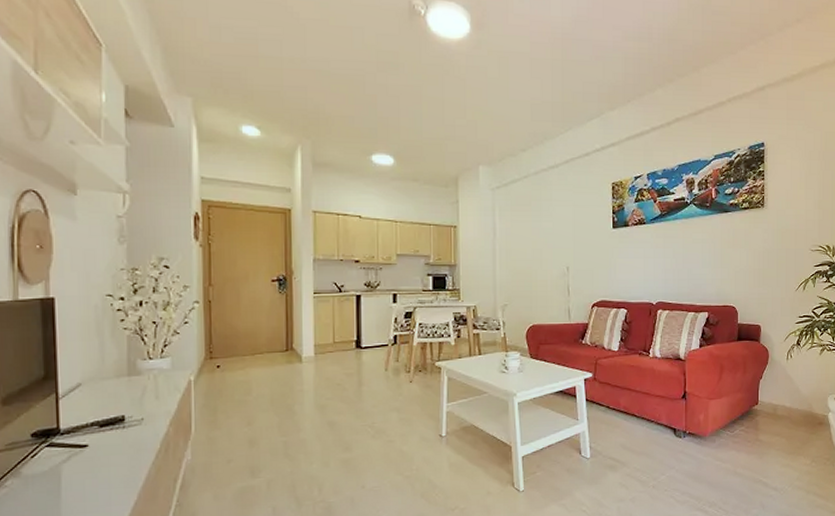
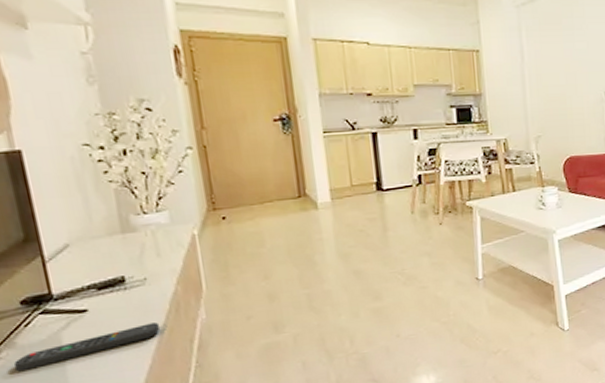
remote control: none [17,461,148,500] -> present [14,322,159,372]

